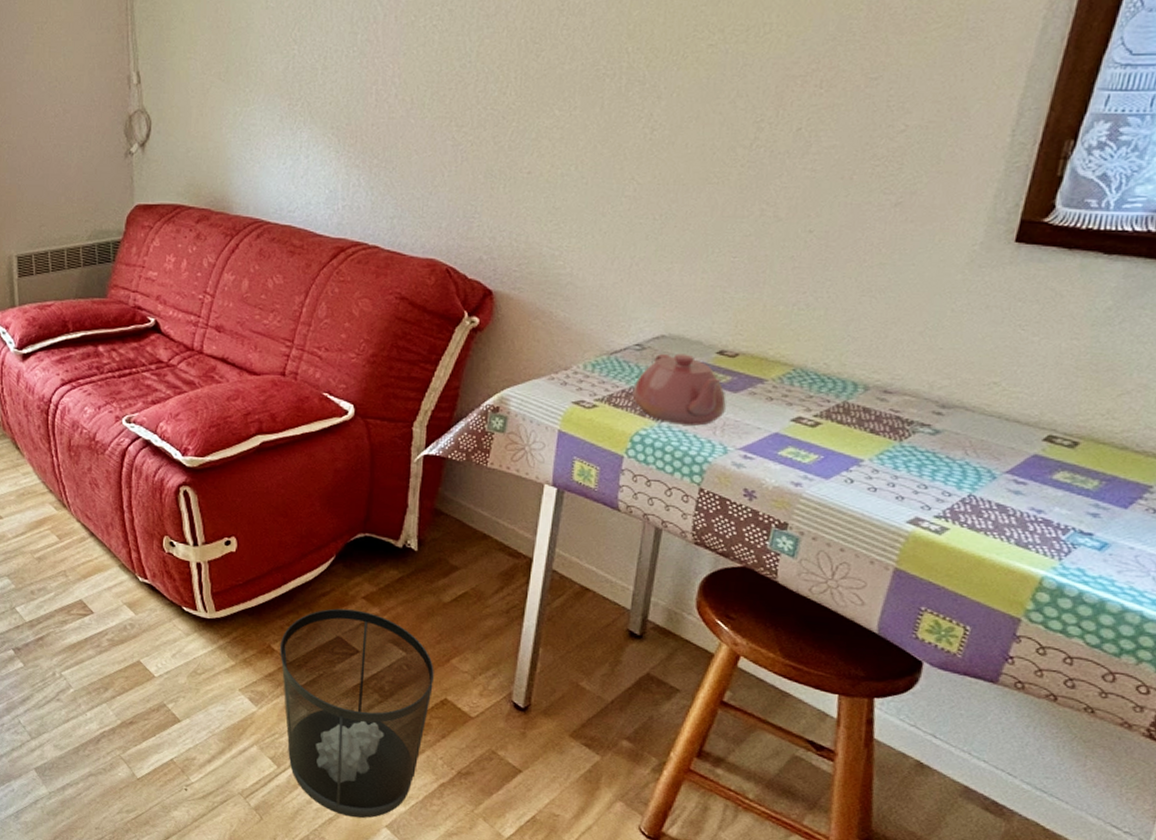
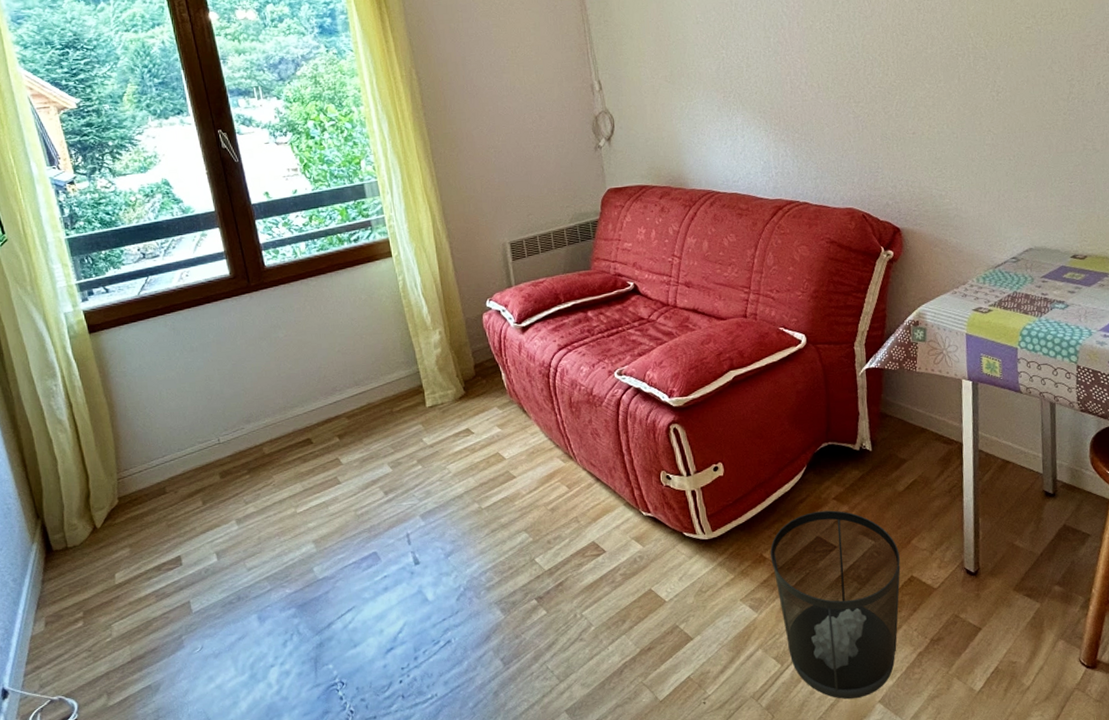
teapot: present [632,353,726,426] -> none [1016,260,1085,317]

